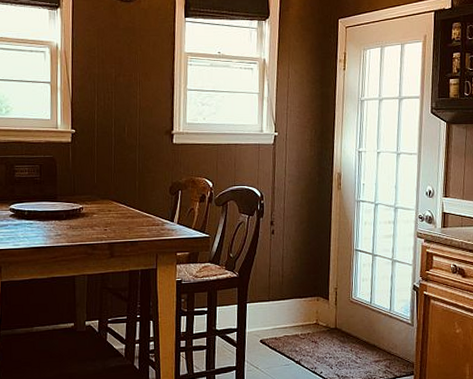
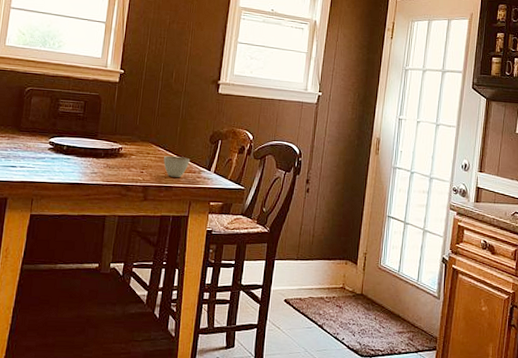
cup: none [126,211,152,232] -> present [164,156,190,177]

